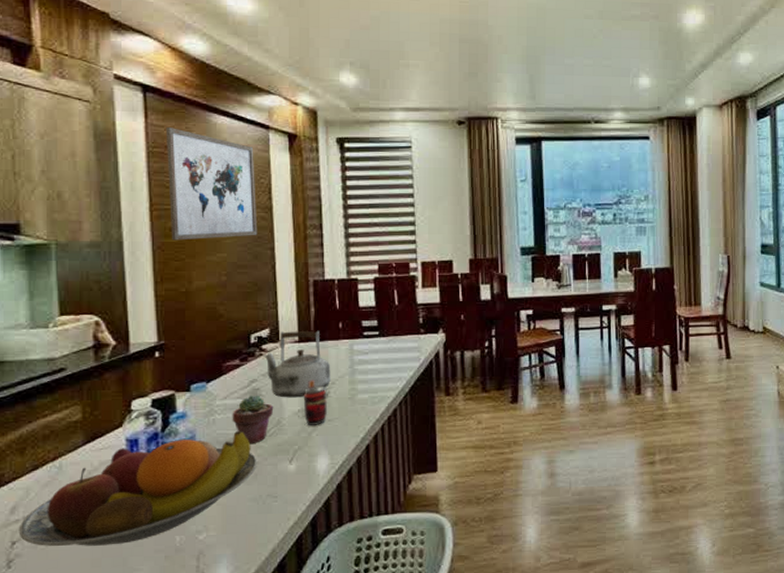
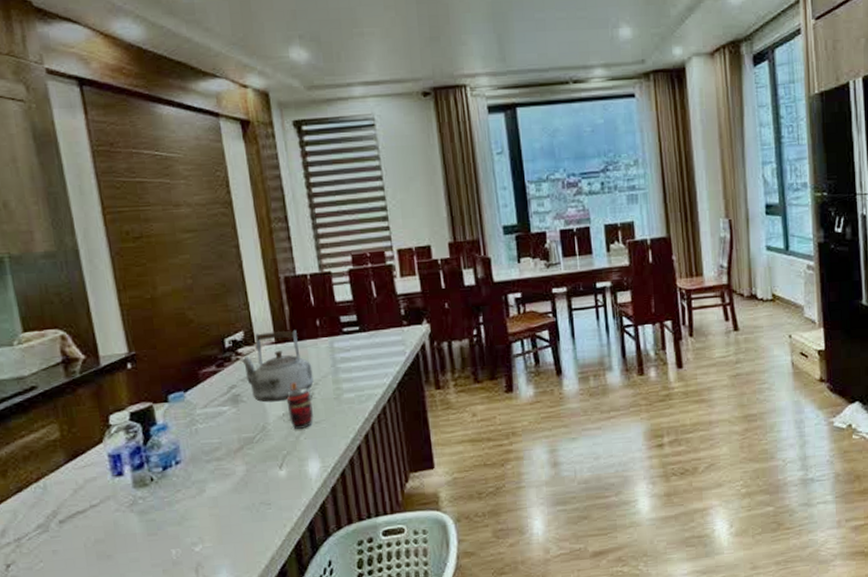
fruit bowl: present [18,430,257,546] -> none [11,438,247,568]
wall art: present [165,127,258,241] -> none [108,122,220,245]
potted succulent: present [232,395,274,444] -> none [214,401,257,452]

